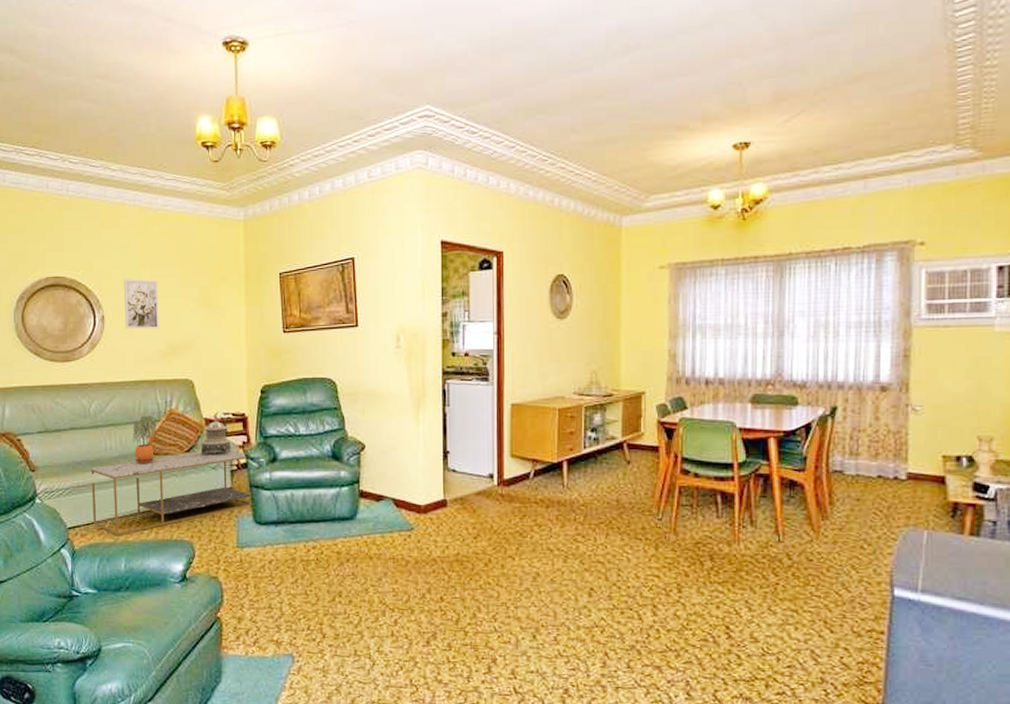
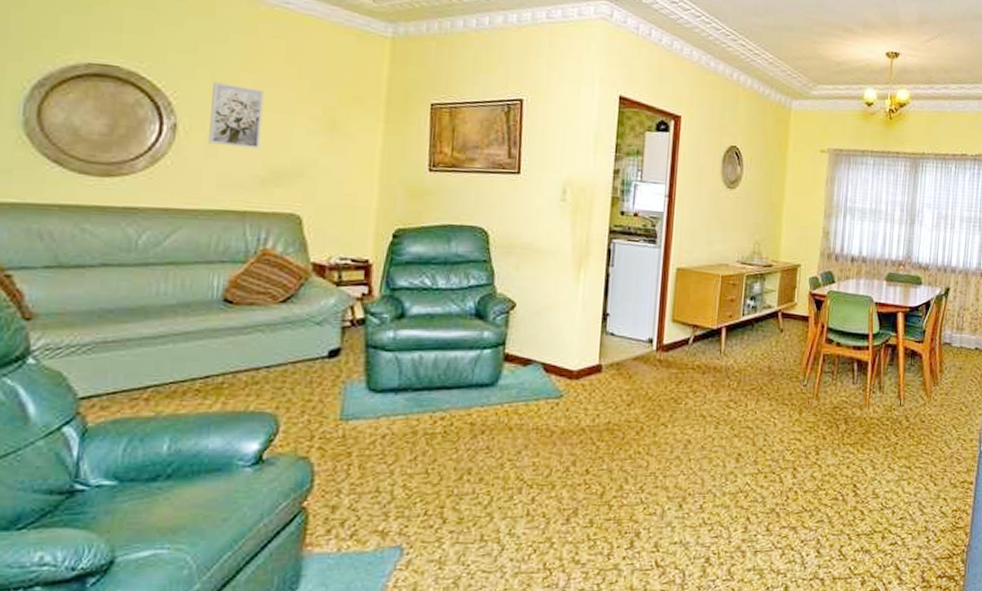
coffee table: present [91,451,254,536] -> none [124,303,369,408]
potted plant: present [133,415,158,464] -> none [202,254,241,316]
decorative urn: present [200,414,231,456] -> none [301,258,346,309]

